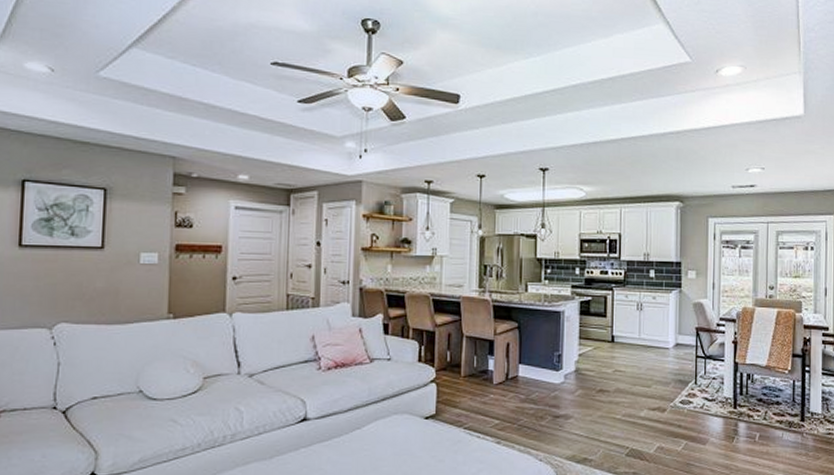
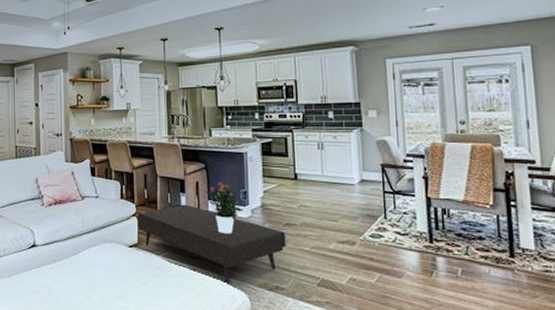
coffee table: none [436,368,599,459] -> present [137,204,287,285]
potted flower: none [515,343,556,402] -> present [204,181,244,234]

